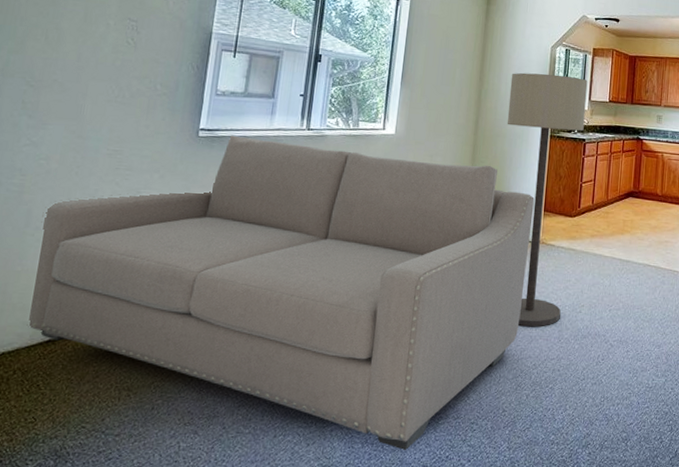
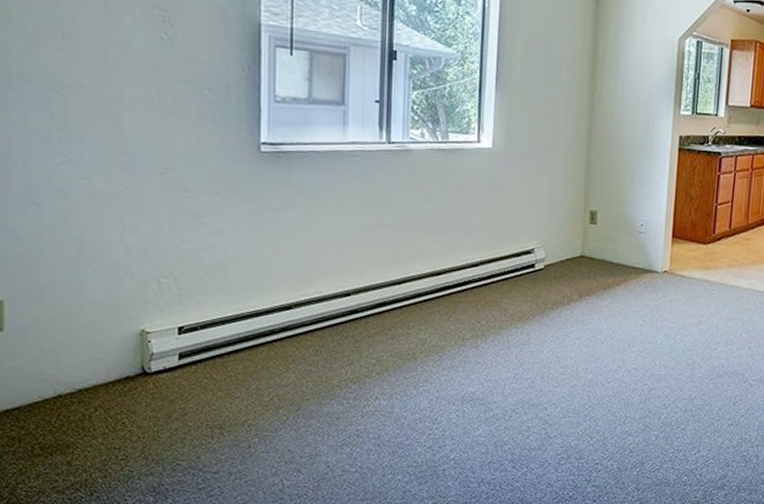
sofa: present [27,135,535,450] -> none [95,149,661,490]
floor lamp: present [507,72,588,327] -> none [626,71,724,365]

